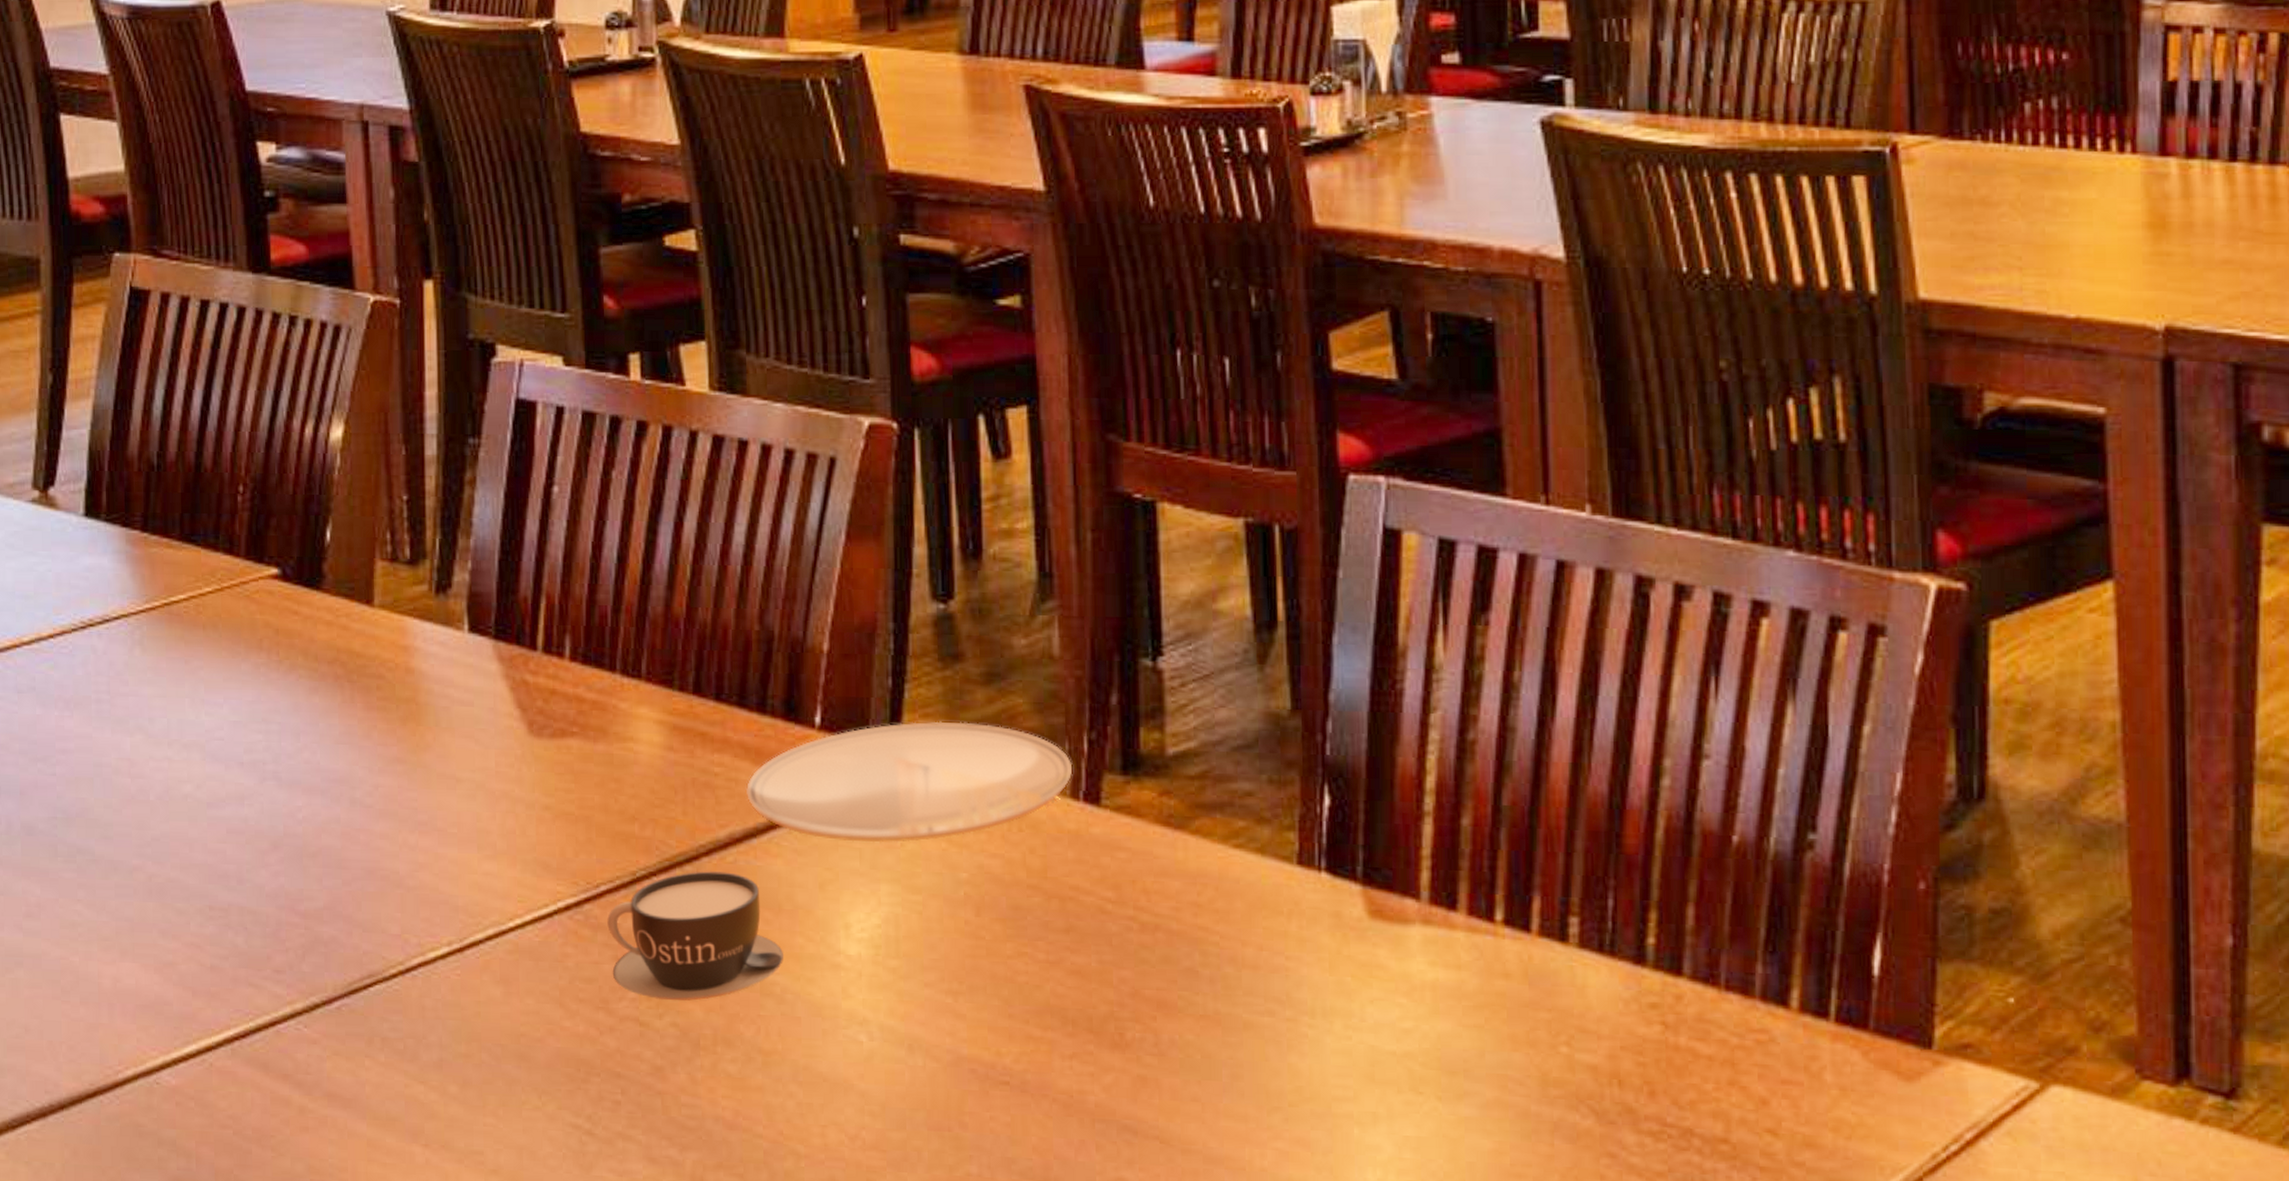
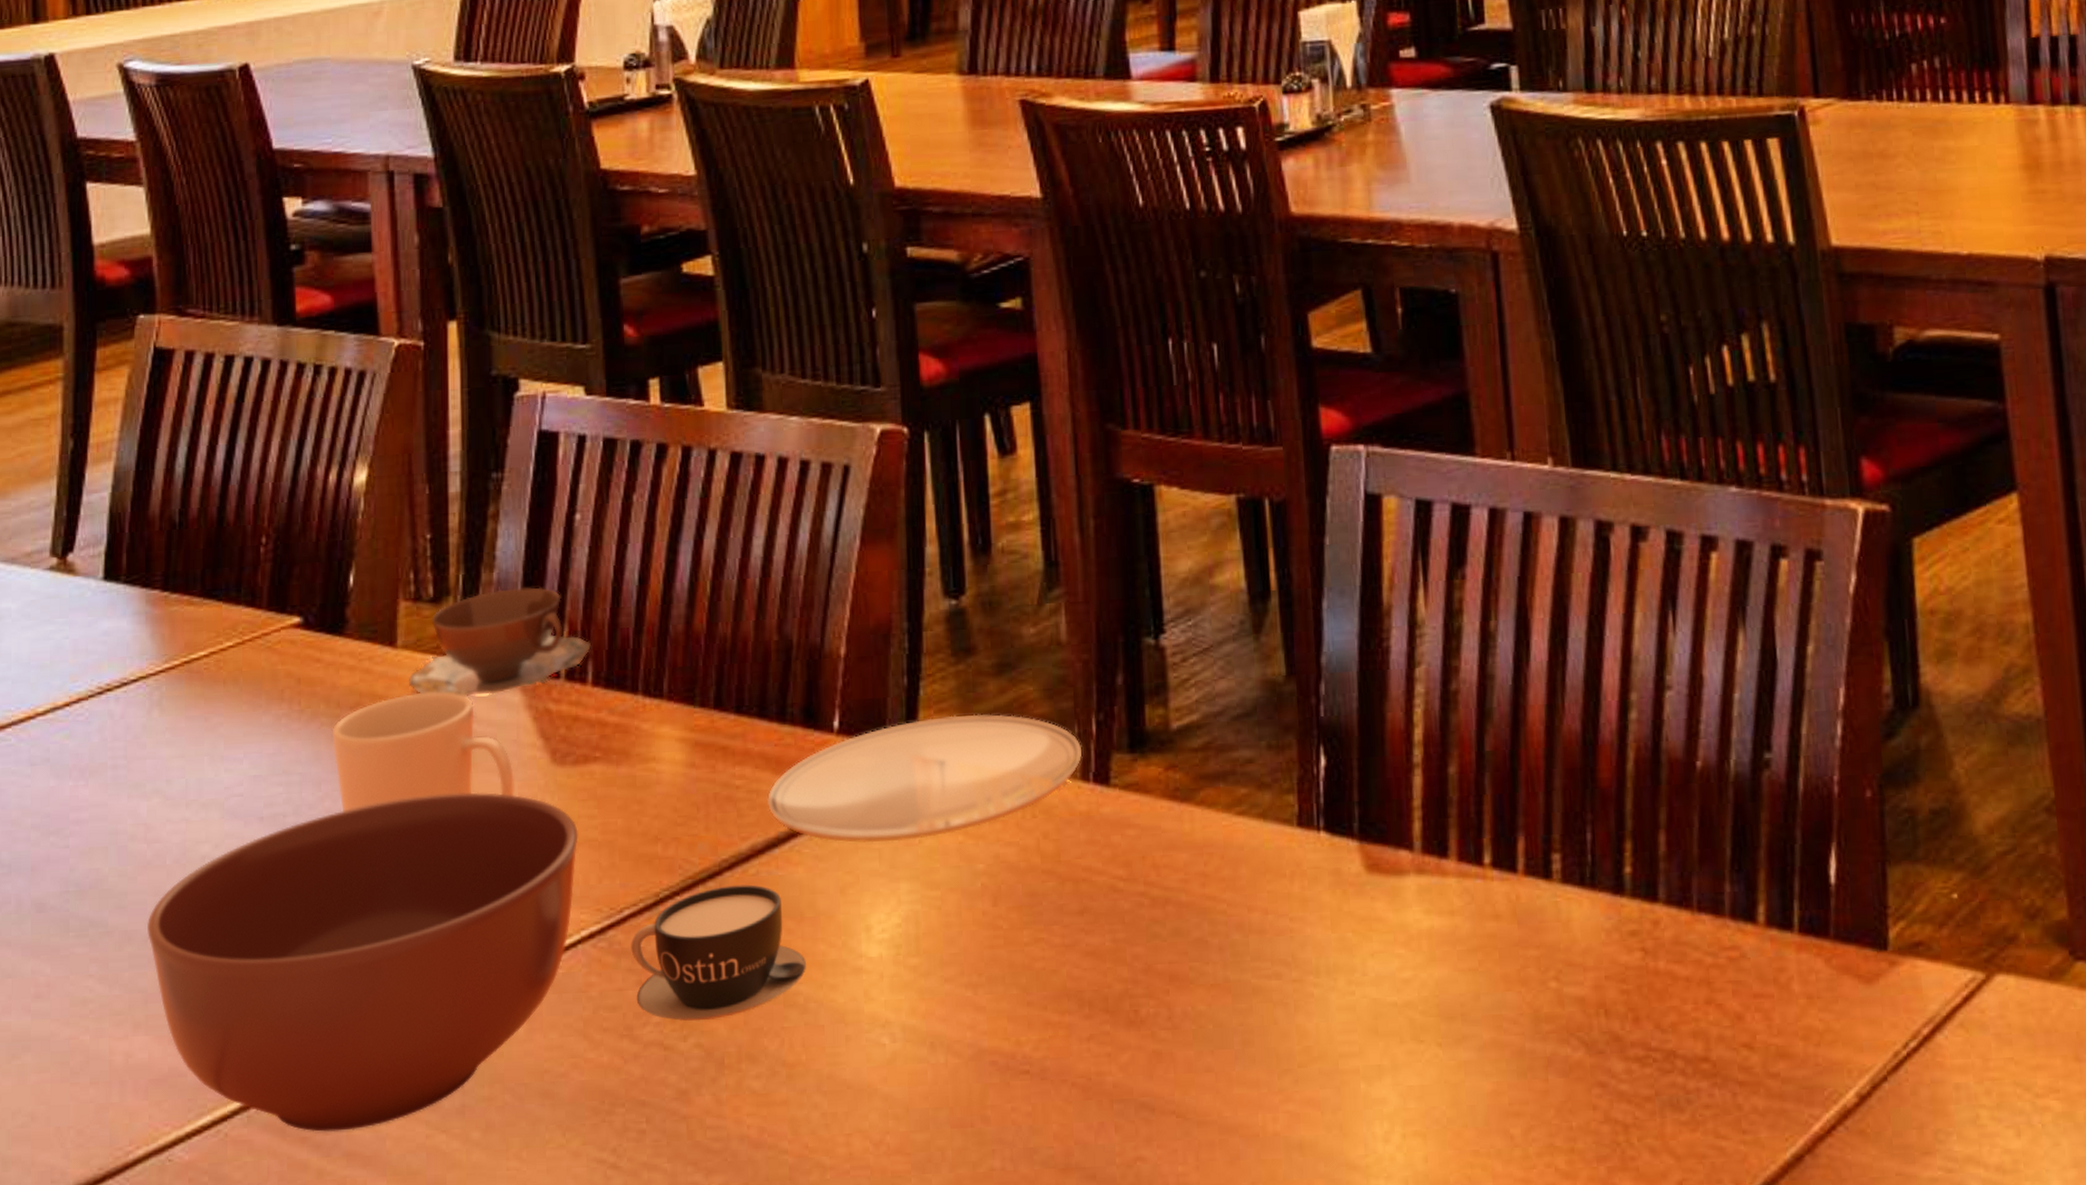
bowl: none [132,756,555,1073] -> present [147,792,578,1132]
mug: none [310,652,492,765] -> present [332,692,516,812]
teacup: none [385,557,570,661] -> present [408,587,592,696]

